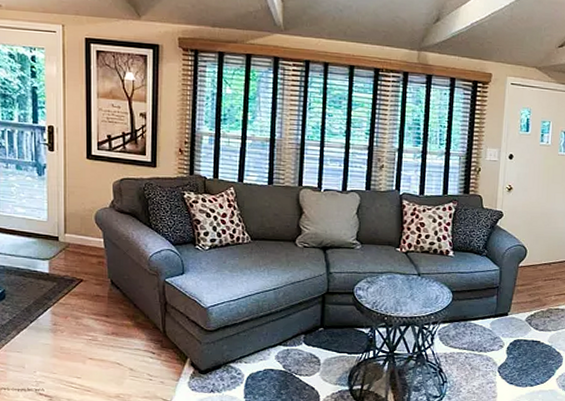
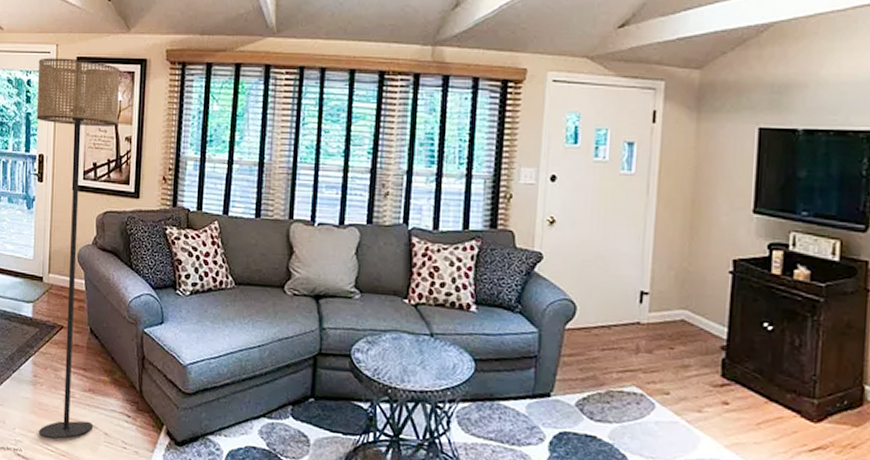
floor lamp: none [42,36,133,378] -> present [36,58,121,440]

